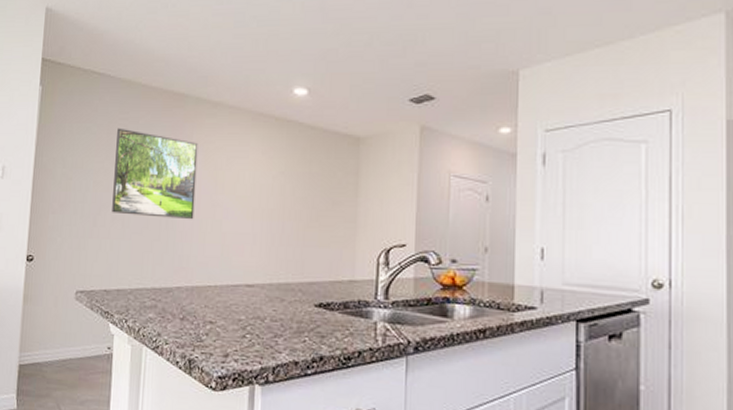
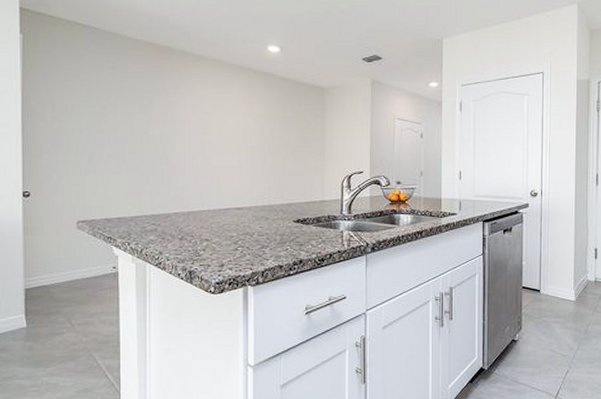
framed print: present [112,128,198,220] -> none [106,75,186,156]

